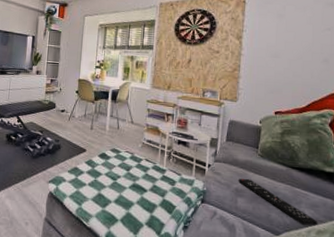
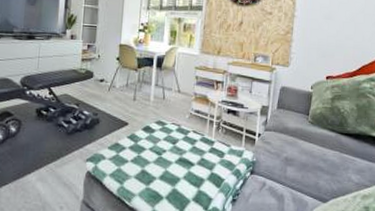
remote control: present [238,178,318,226] -> none [288,146,364,192]

